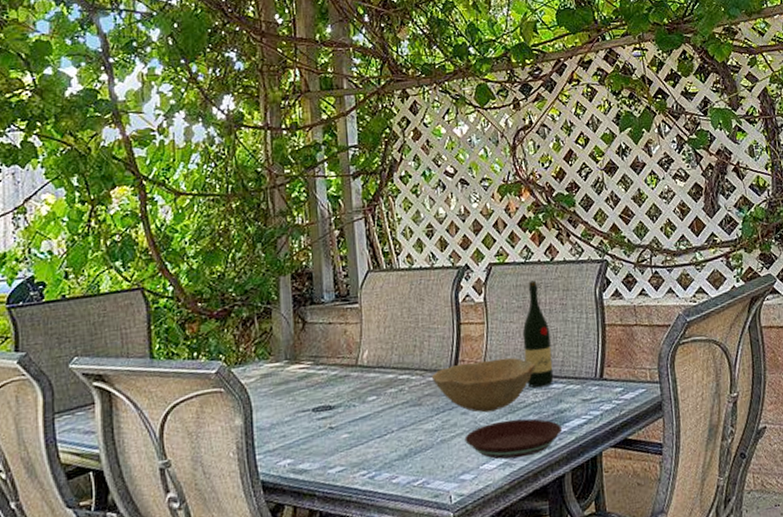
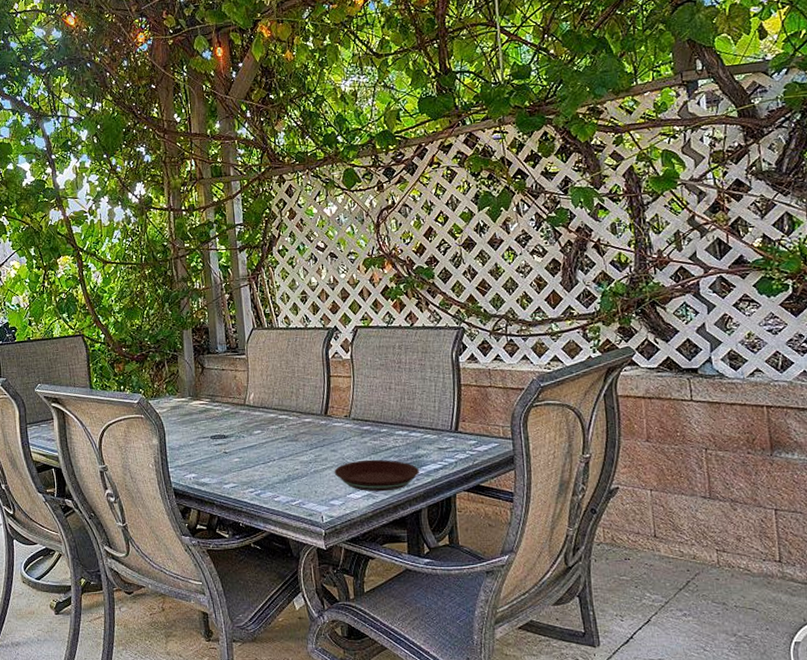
bowl: present [431,357,536,413] -> none [305,407,397,452]
wine bottle: present [522,280,554,388] -> none [384,342,413,435]

